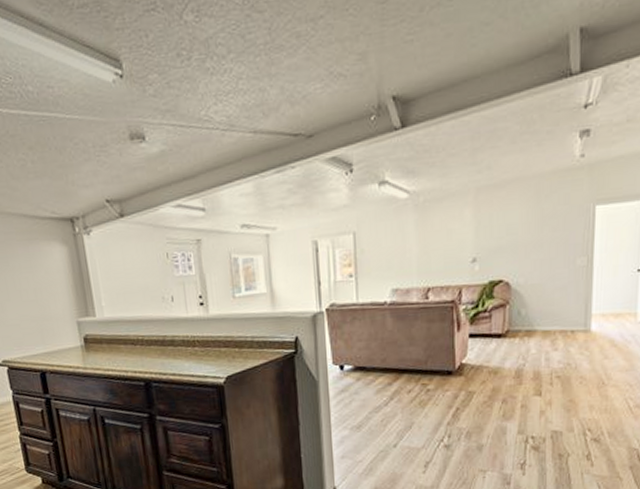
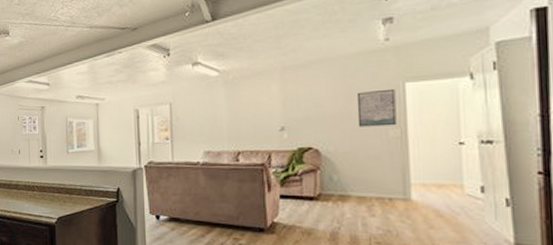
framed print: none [548,212,586,256] -> present [356,88,397,127]

